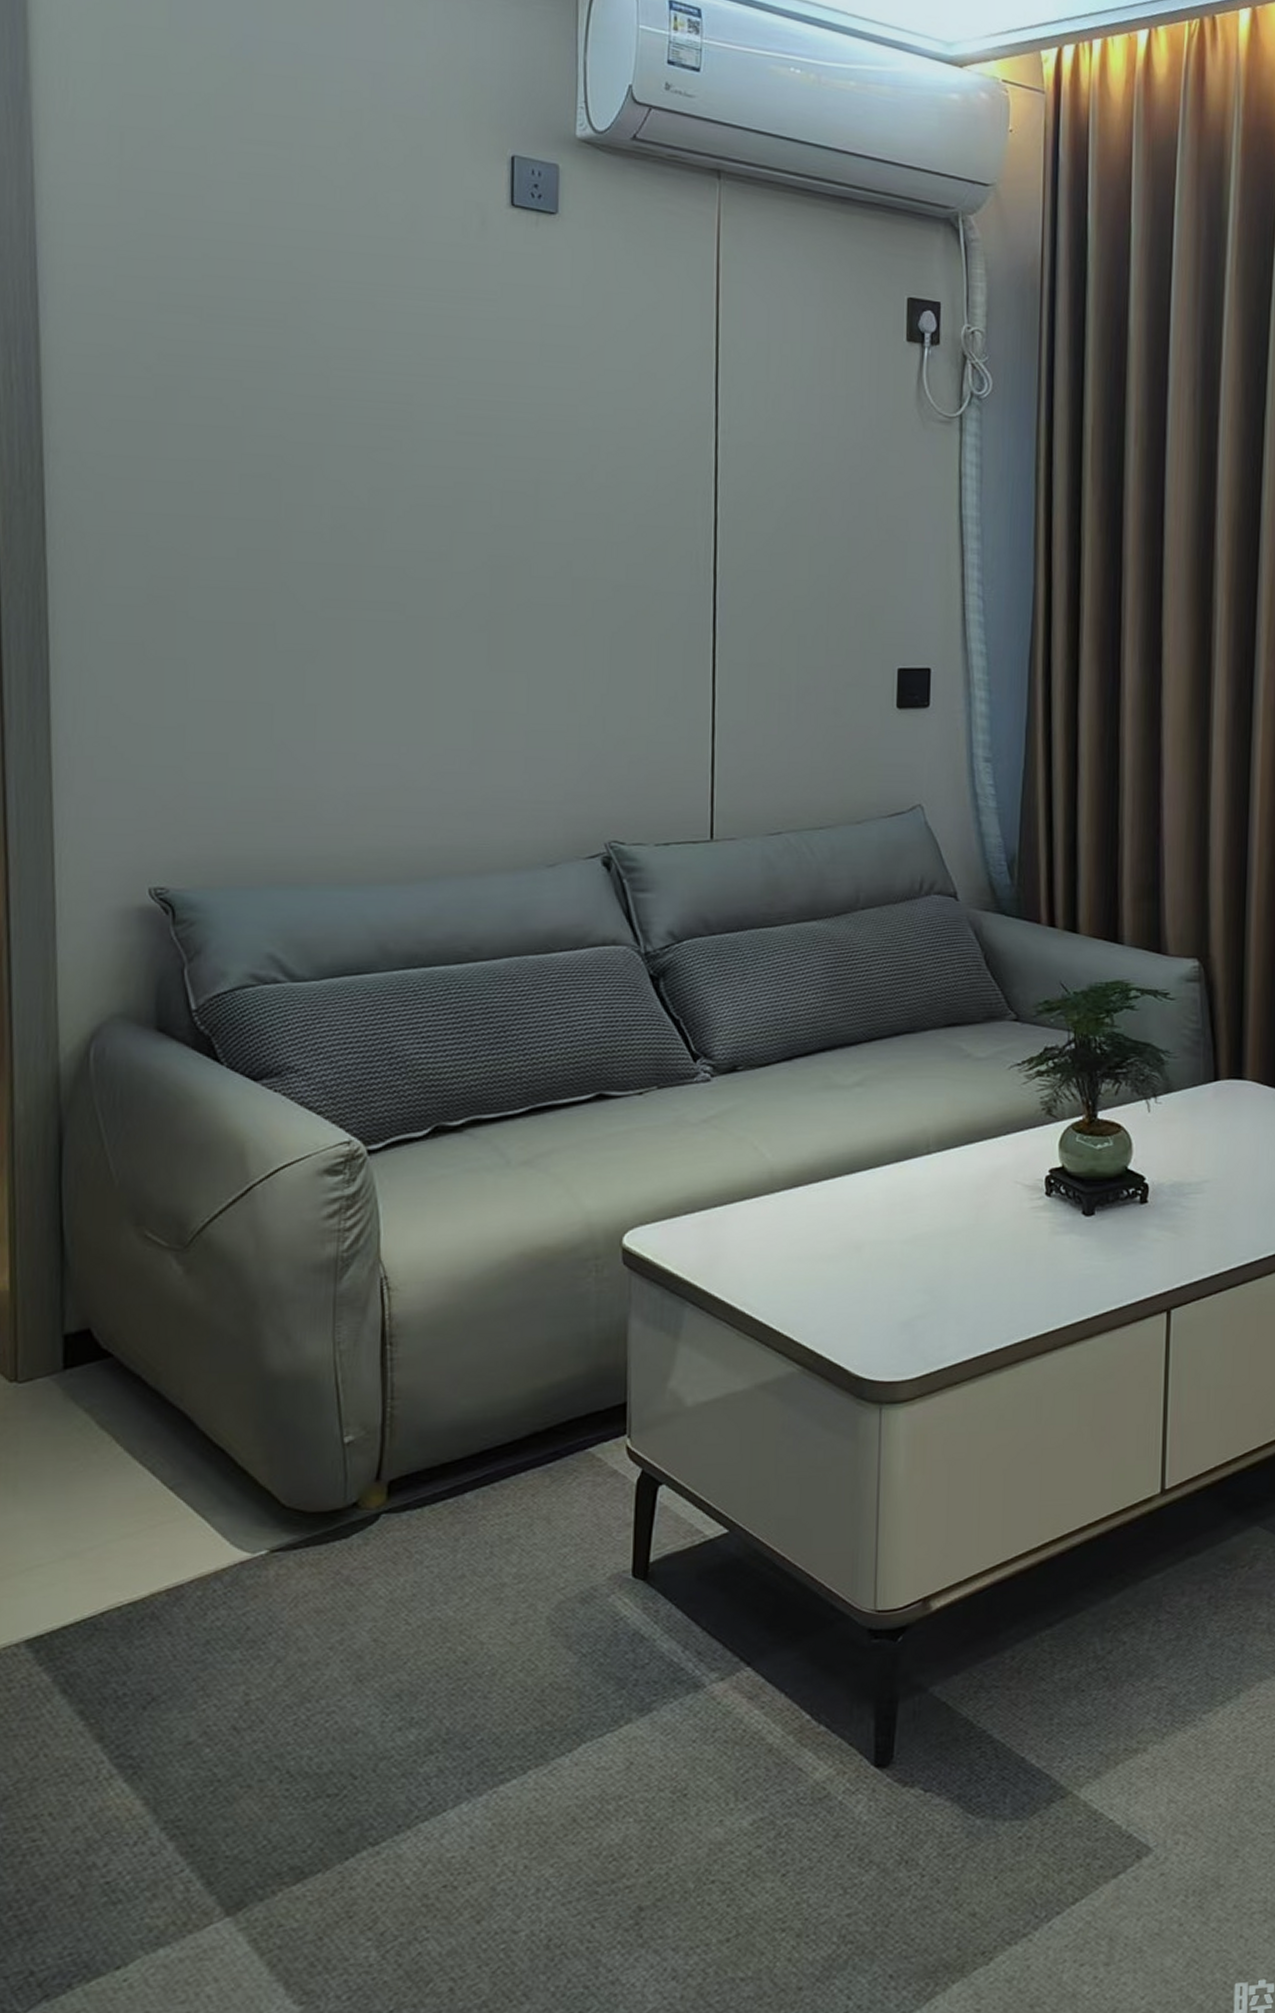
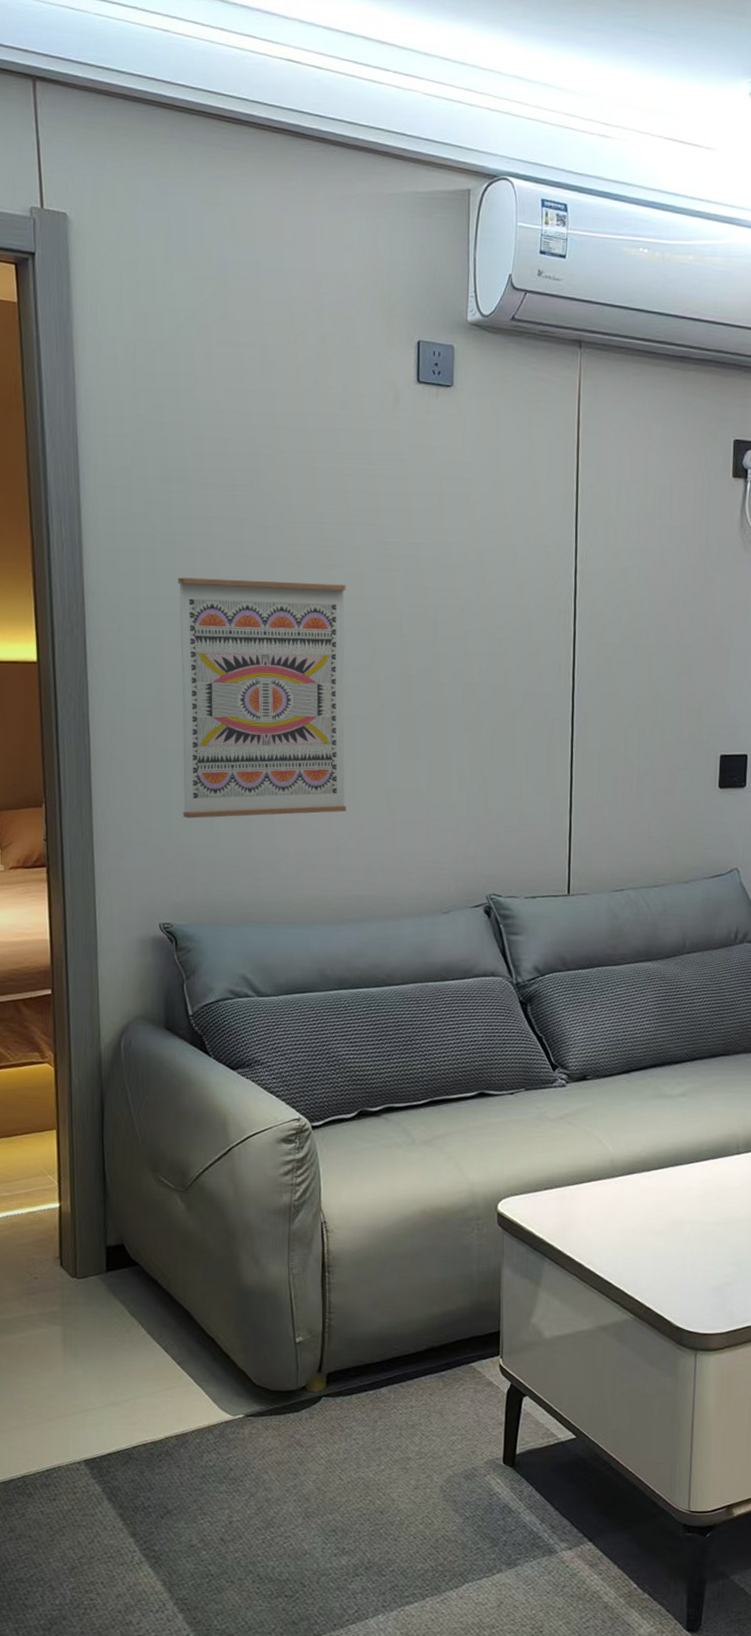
wall art: none [180,434,417,749] -> present [178,577,347,819]

